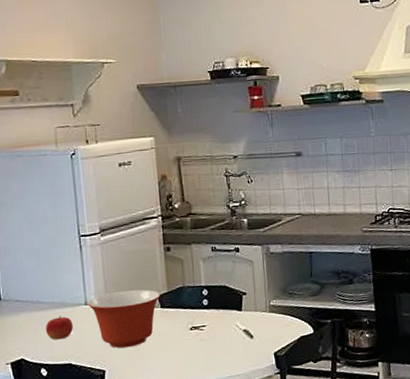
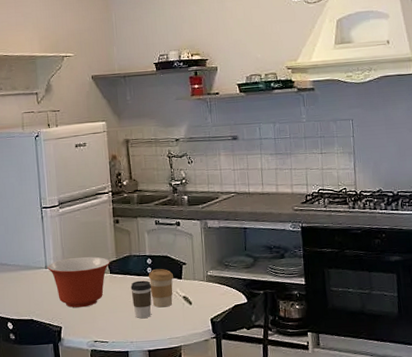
fruit: present [45,316,73,340] -> none [11,277,35,298]
coffee cup: none [184,313,209,356] -> present [130,280,152,318]
coffee cup: none [204,300,233,344] -> present [148,269,174,308]

